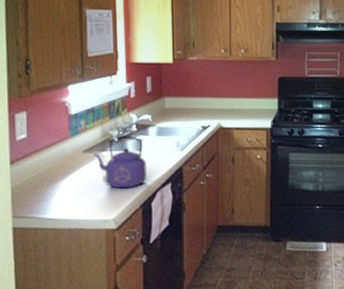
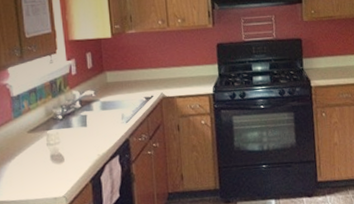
kettle: present [93,136,147,189] -> none [38,112,94,166]

